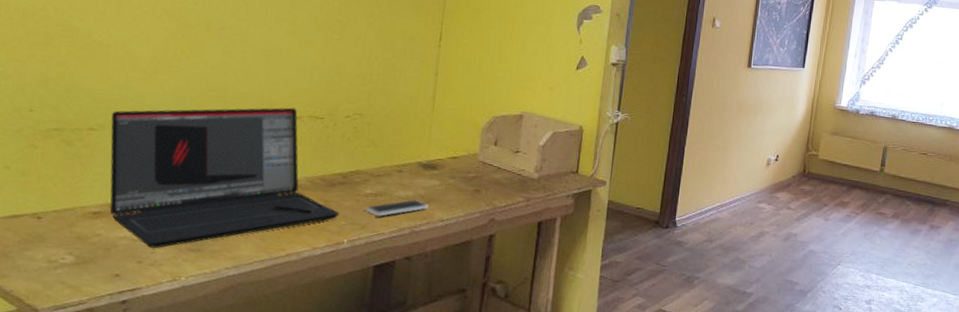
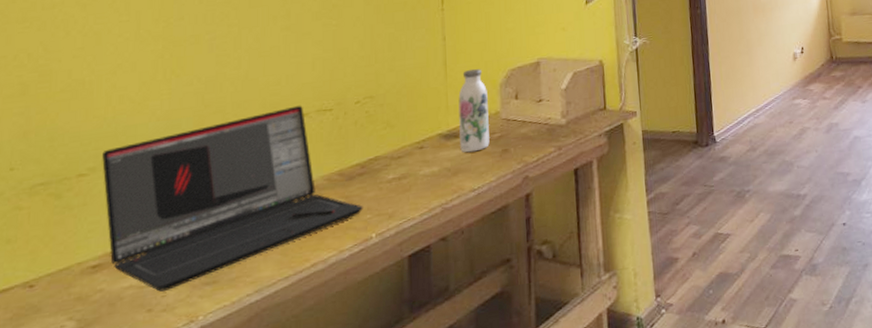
smartphone: present [365,200,429,218] -> none [390,174,458,202]
water bottle: none [436,108,470,186] -> present [458,69,490,153]

